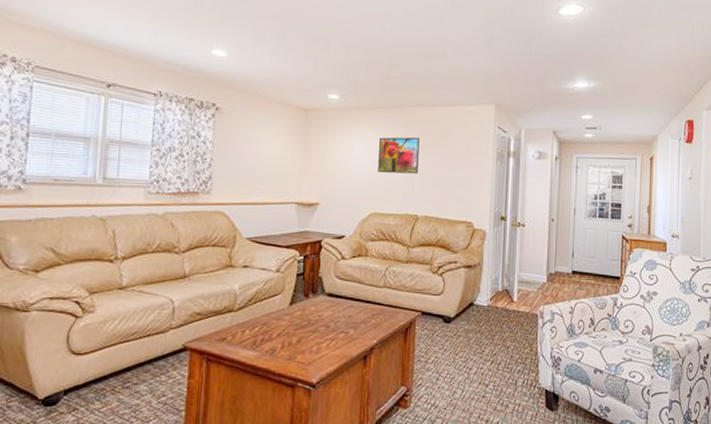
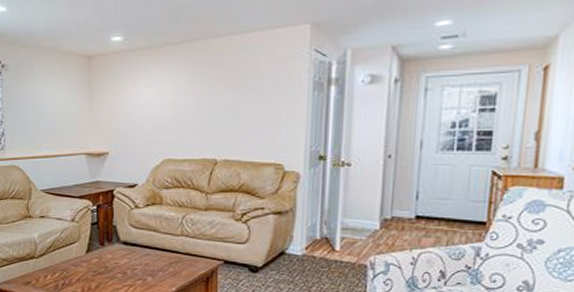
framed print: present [378,137,420,174] -> none [168,72,216,117]

